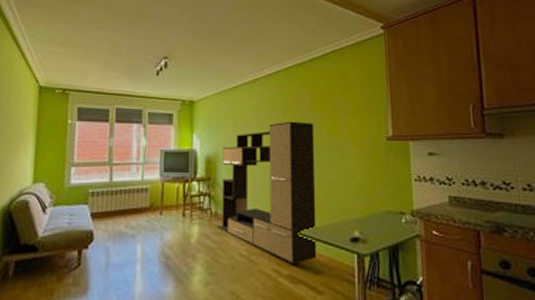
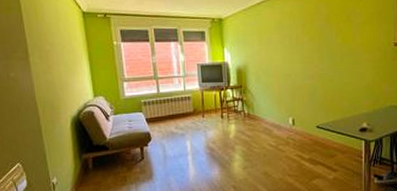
media console: present [216,121,317,264] -> none [249,32,332,151]

